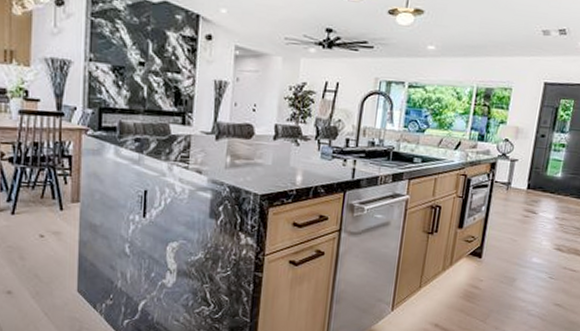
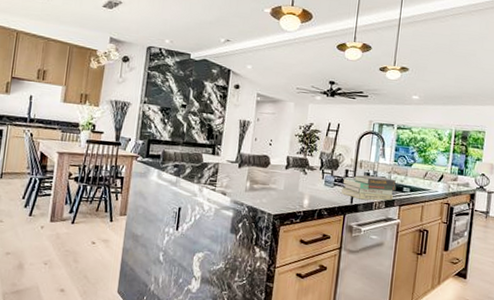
books: none [341,144,406,174] -> present [341,175,397,201]

